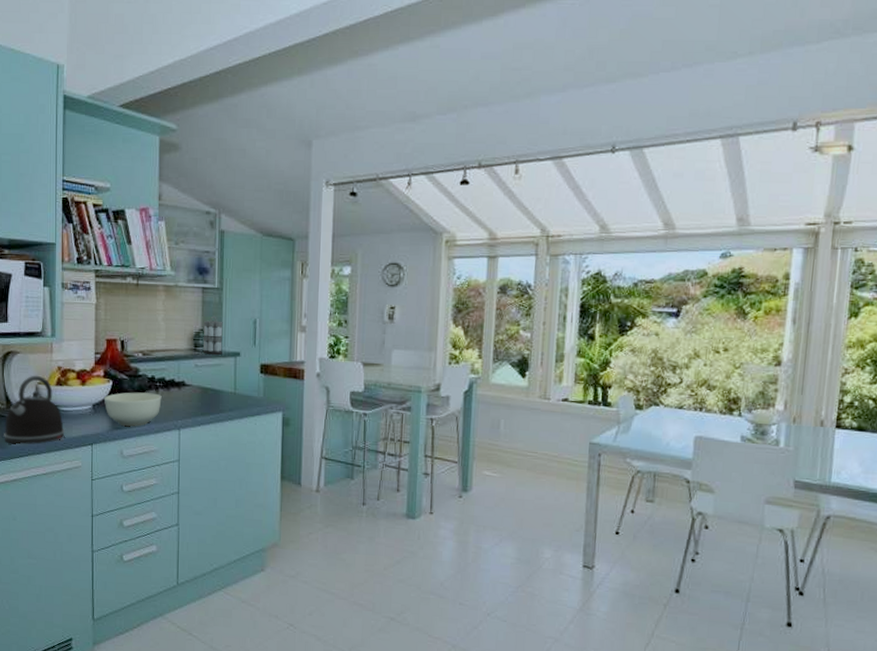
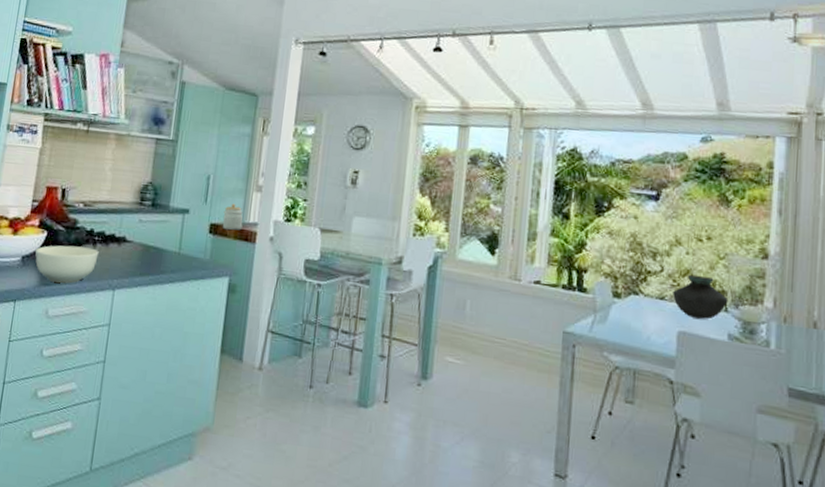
spice rack: present [202,316,223,356] -> none [148,168,174,211]
jar: none [272,344,291,370] -> present [222,203,243,231]
vase: none [691,385,742,424] -> present [673,275,728,320]

